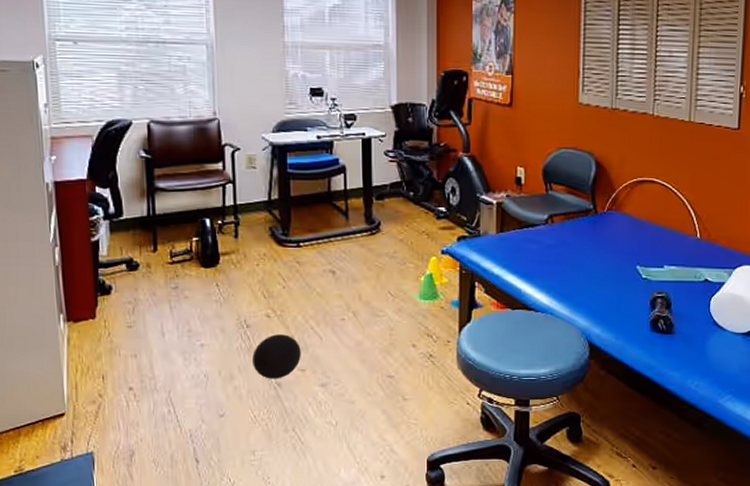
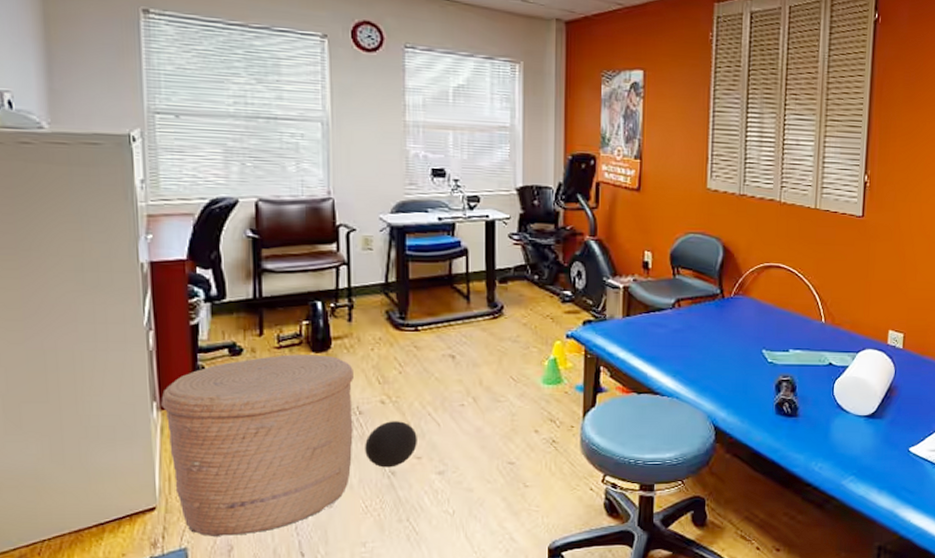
basket: none [67,270,242,442] -> present [161,354,353,536]

